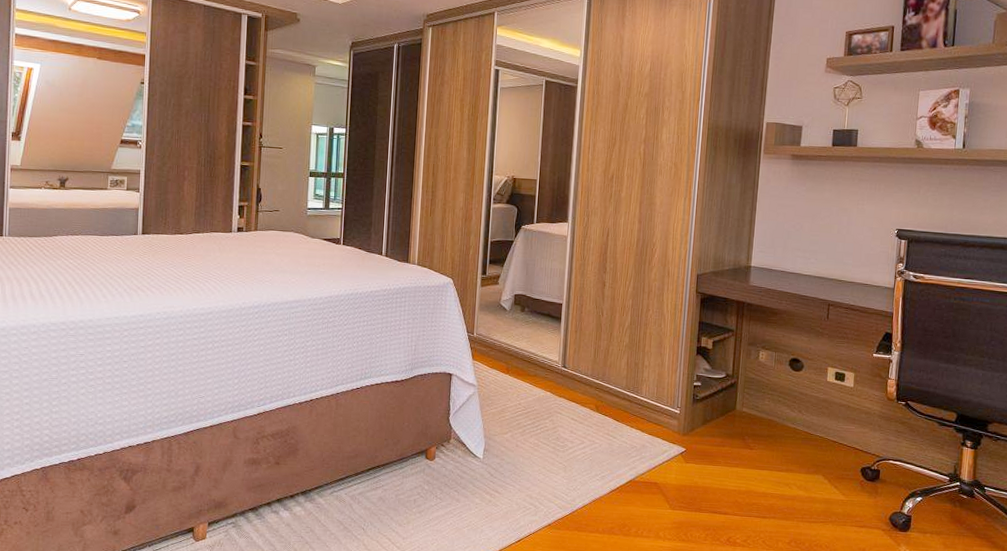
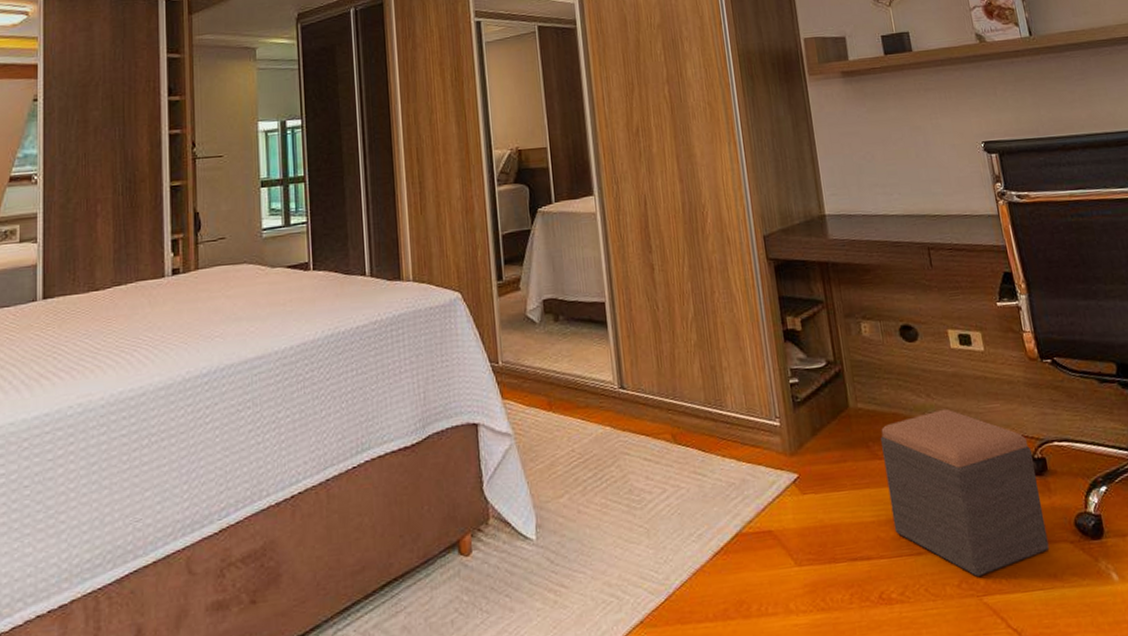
footstool: none [750,423,870,540] -> present [881,408,1050,577]

